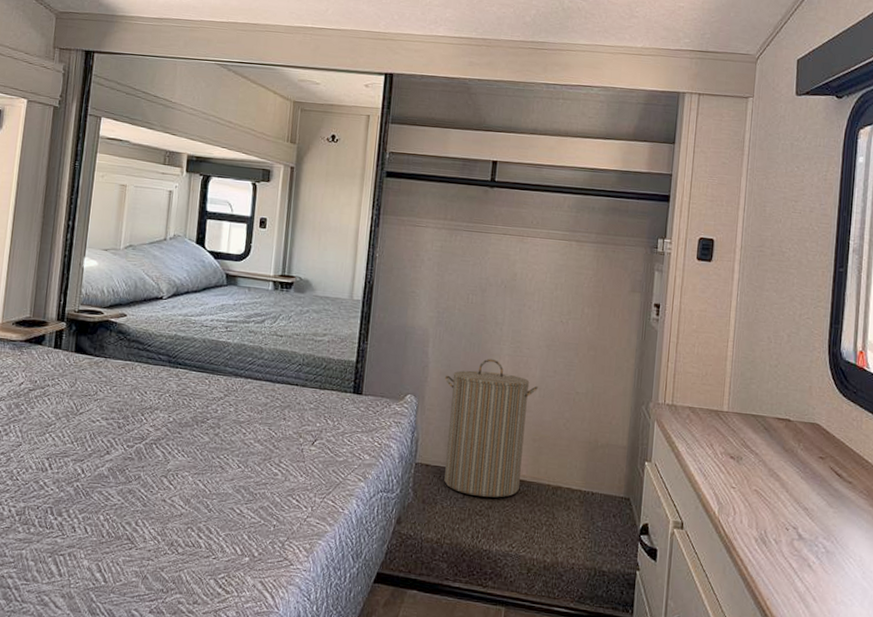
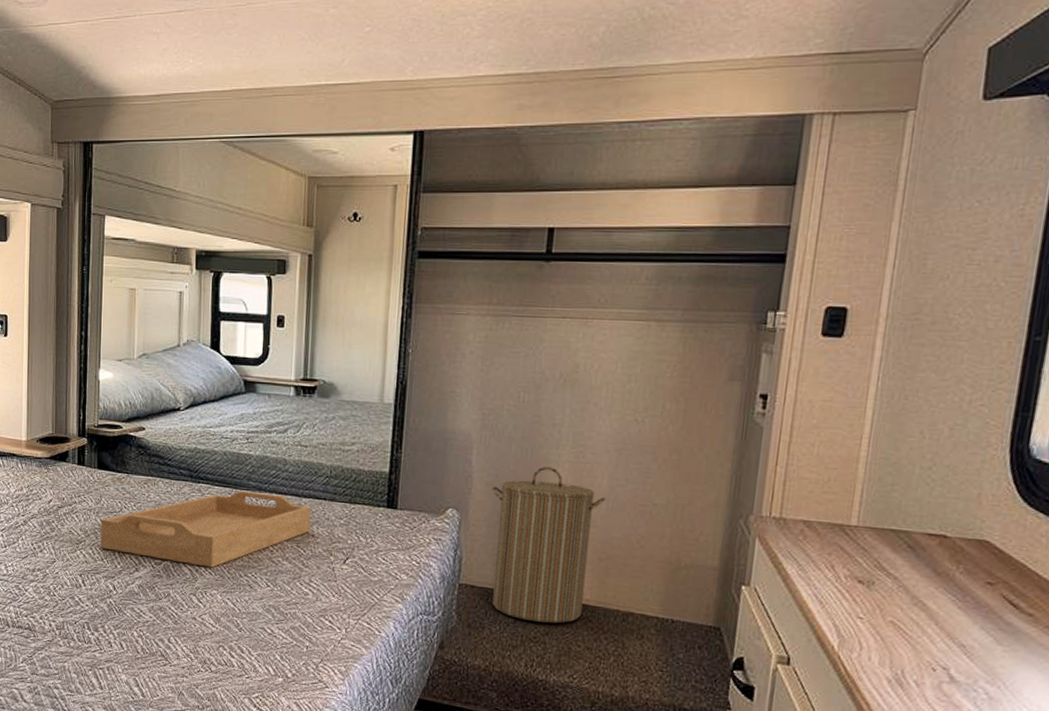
serving tray: none [71,376,285,450] -> present [100,491,312,568]

